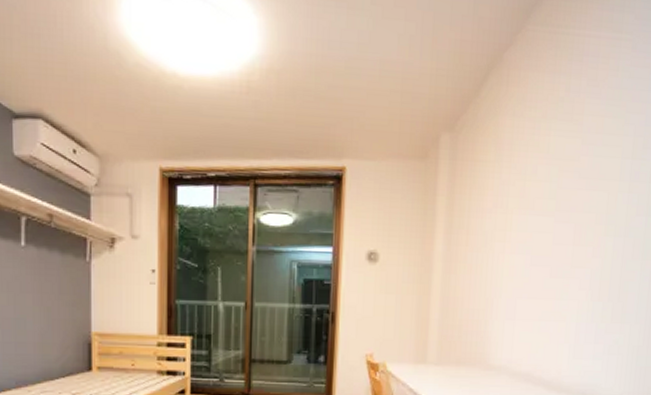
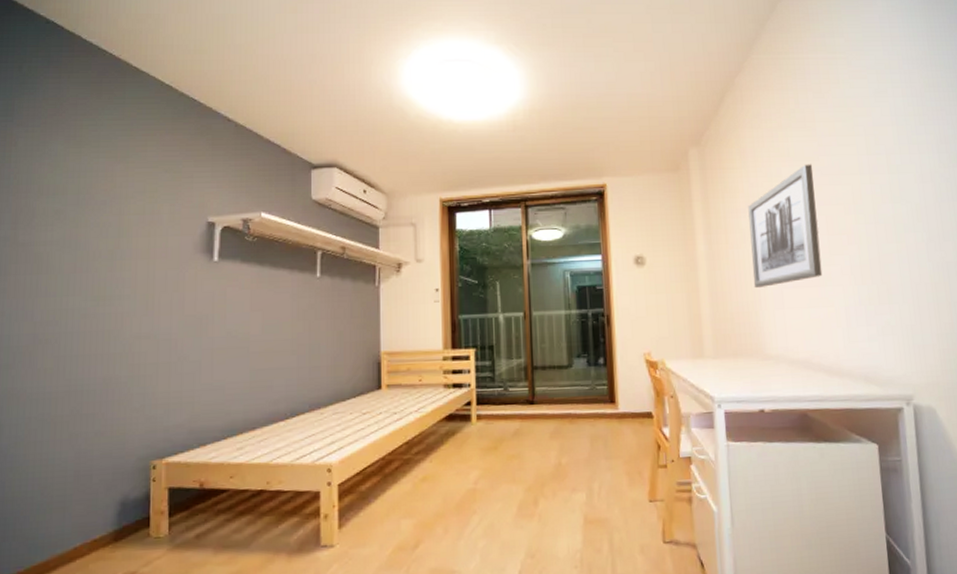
wall art: none [487,164,572,297] -> present [748,164,823,289]

